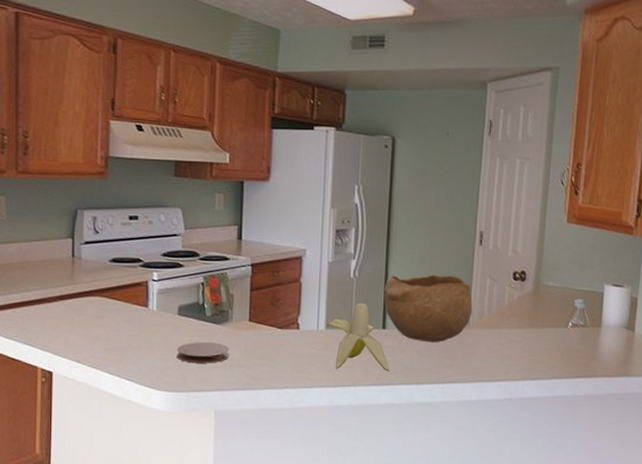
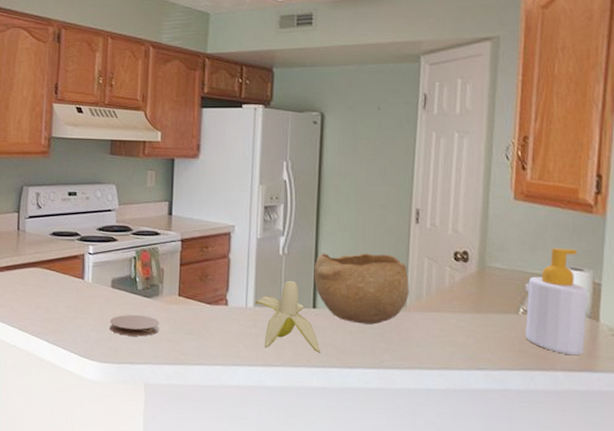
soap bottle: none [572,267,626,363] -> present [525,248,588,356]

